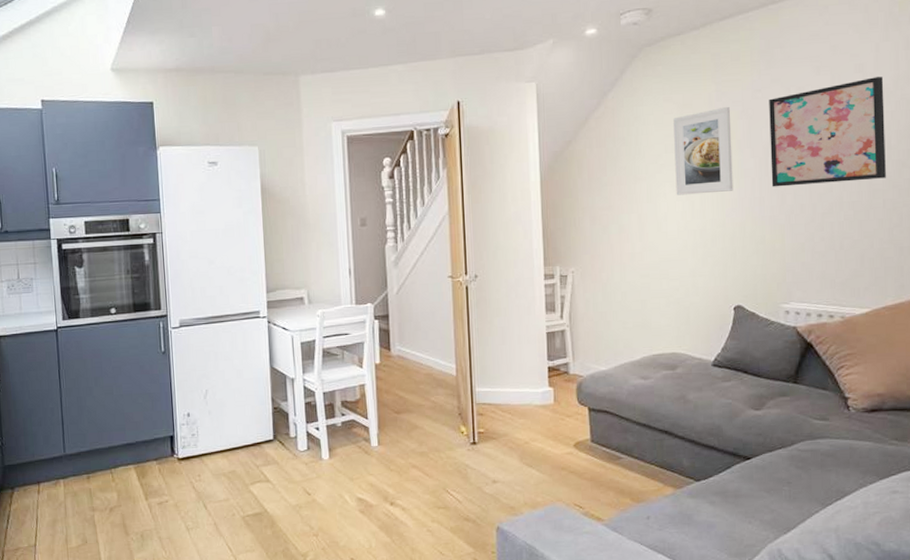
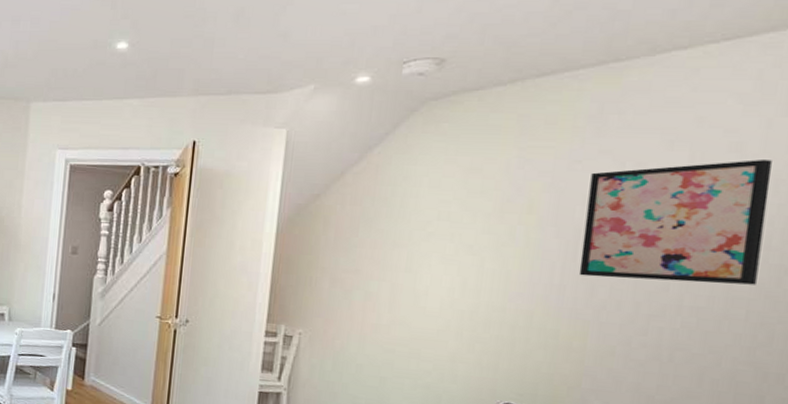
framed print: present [673,106,733,196] -> none [444,176,534,273]

